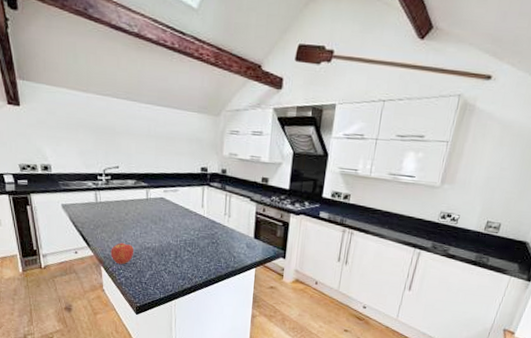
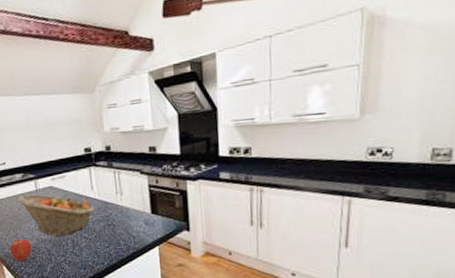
fruit basket: none [126,201,202,247] -> present [18,194,95,236]

